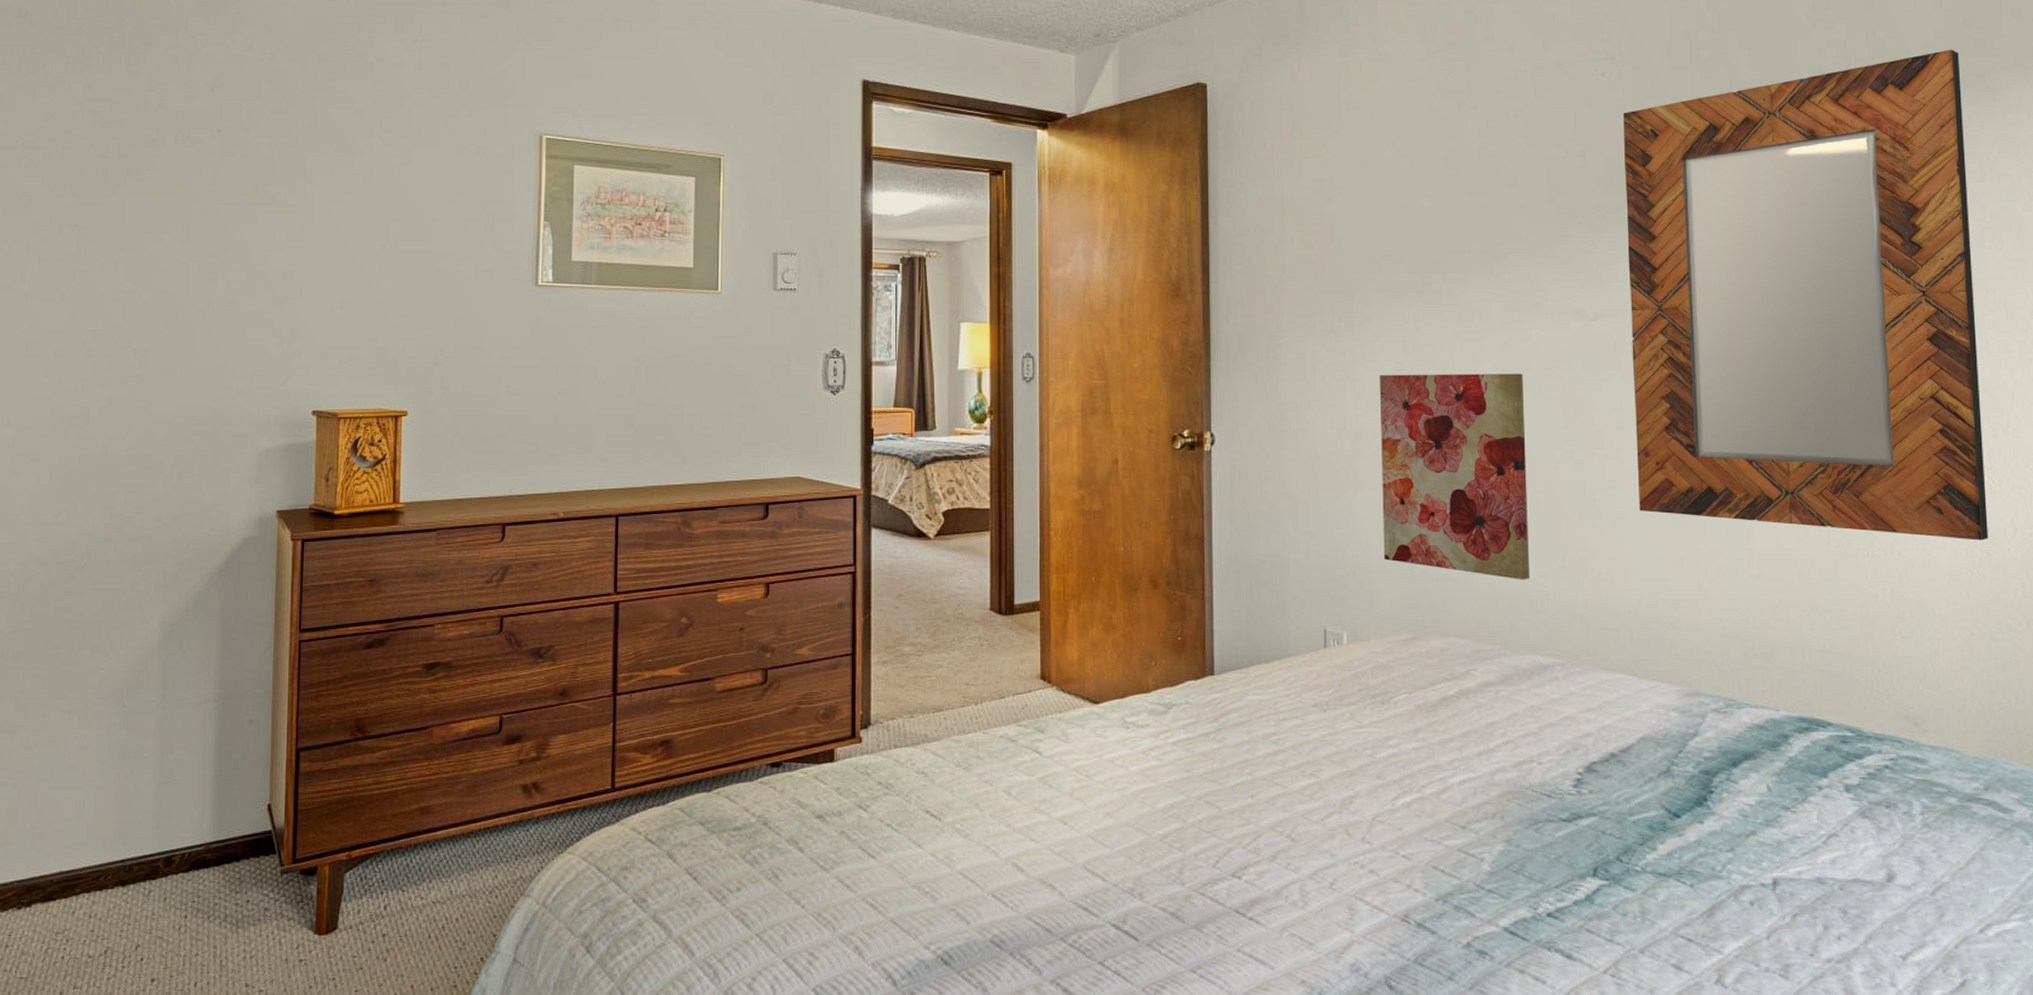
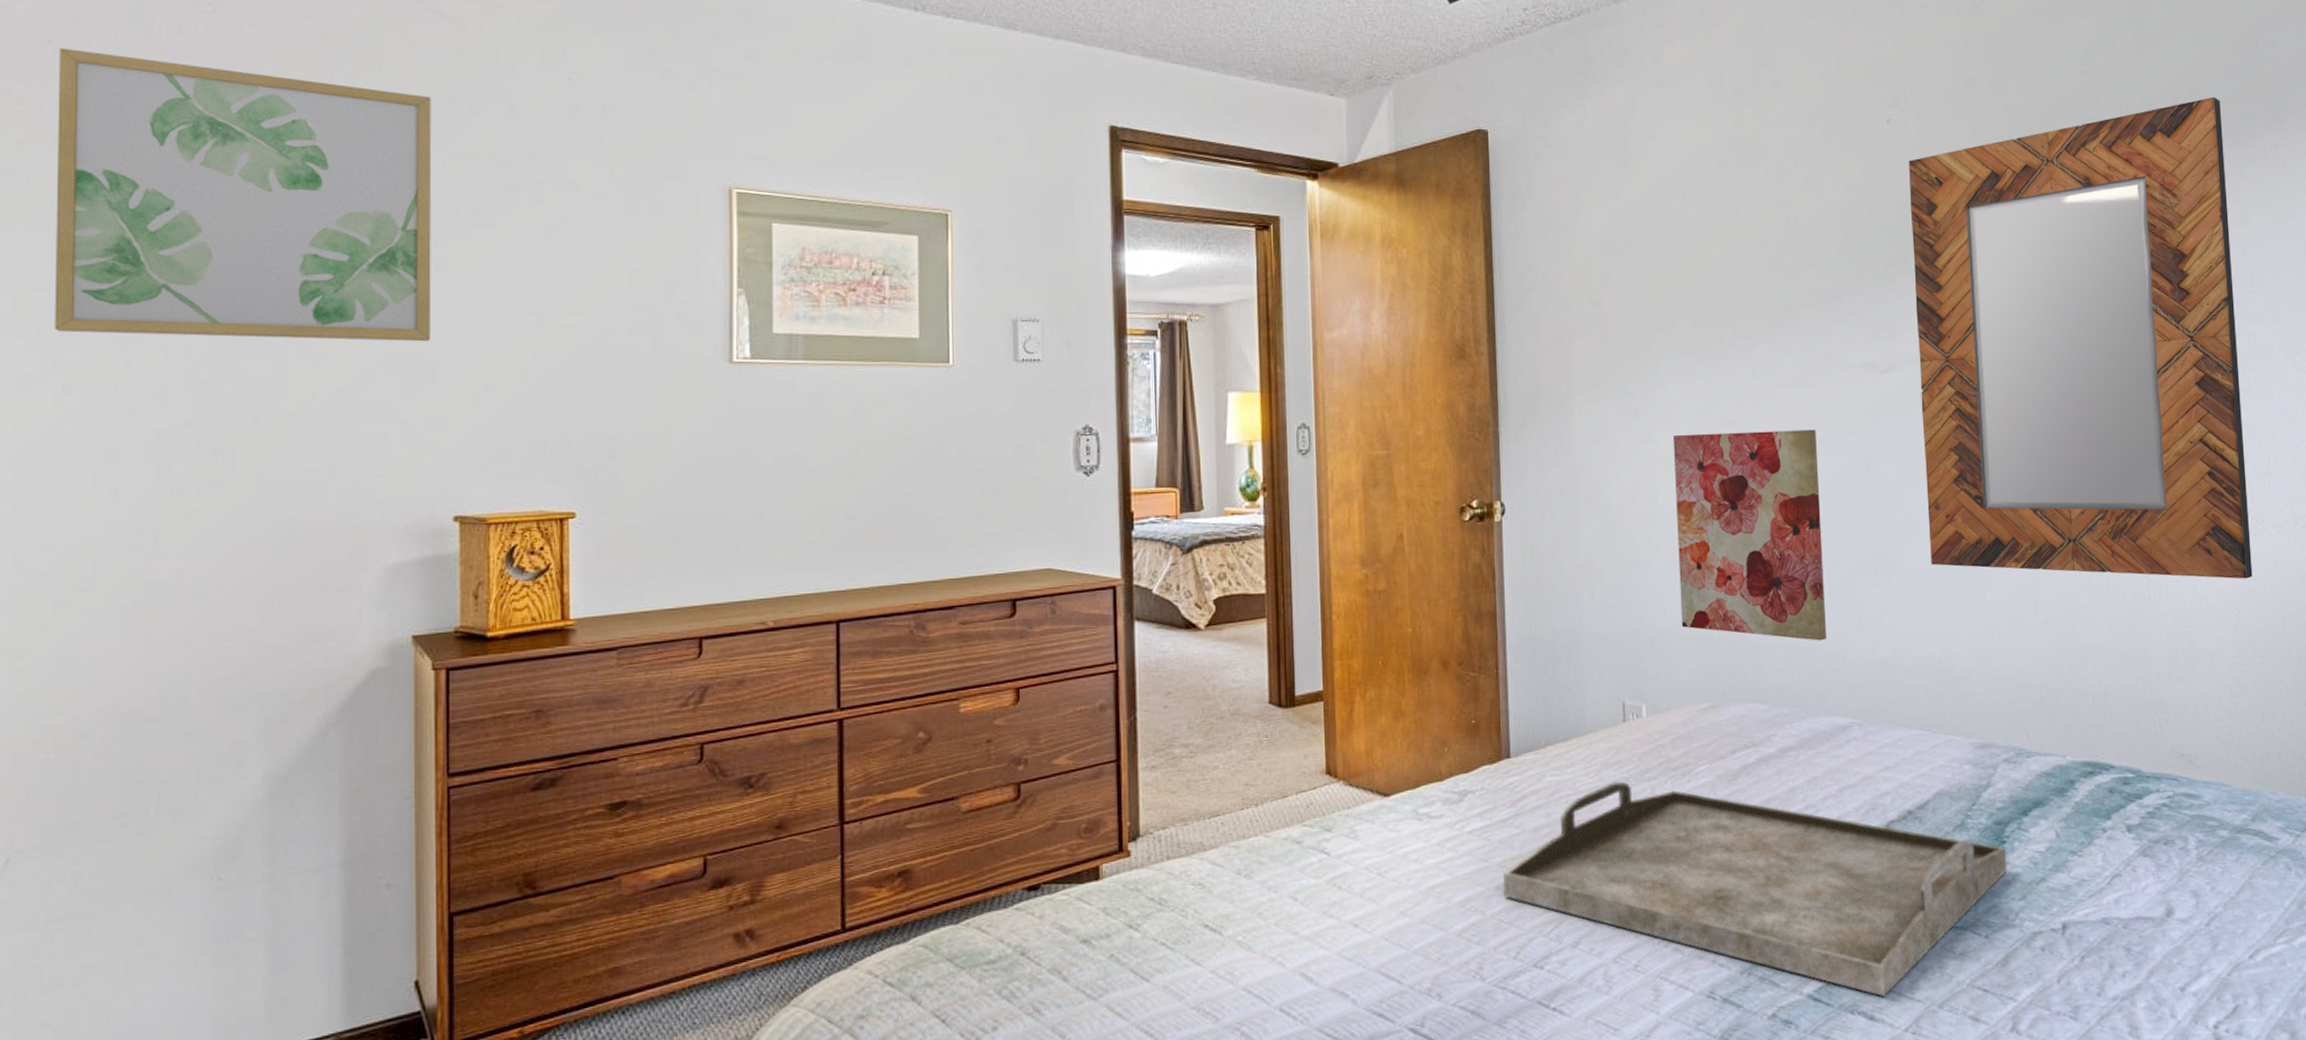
wall art: none [22,18,308,263] -> present [54,48,432,342]
serving tray: none [1205,705,1715,936] -> present [1503,781,2008,996]

